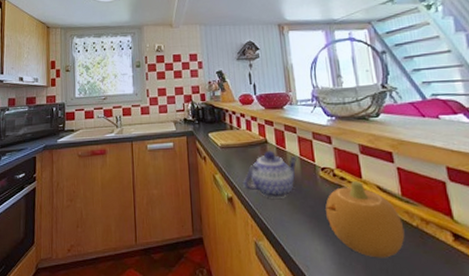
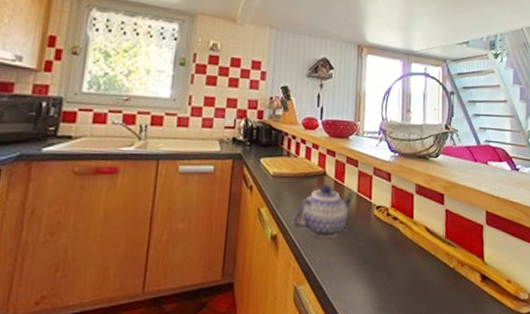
fruit: present [325,181,405,258] -> none [373,222,443,301]

